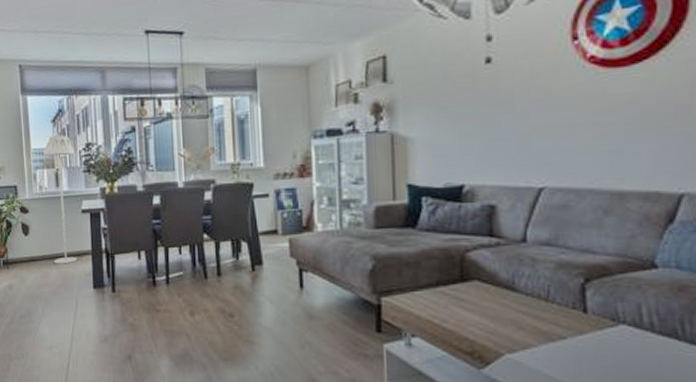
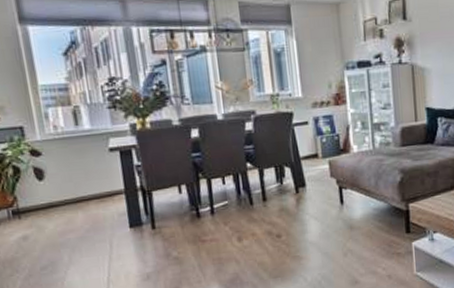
floor lamp: present [43,135,78,264] -> none [55,69,109,208]

